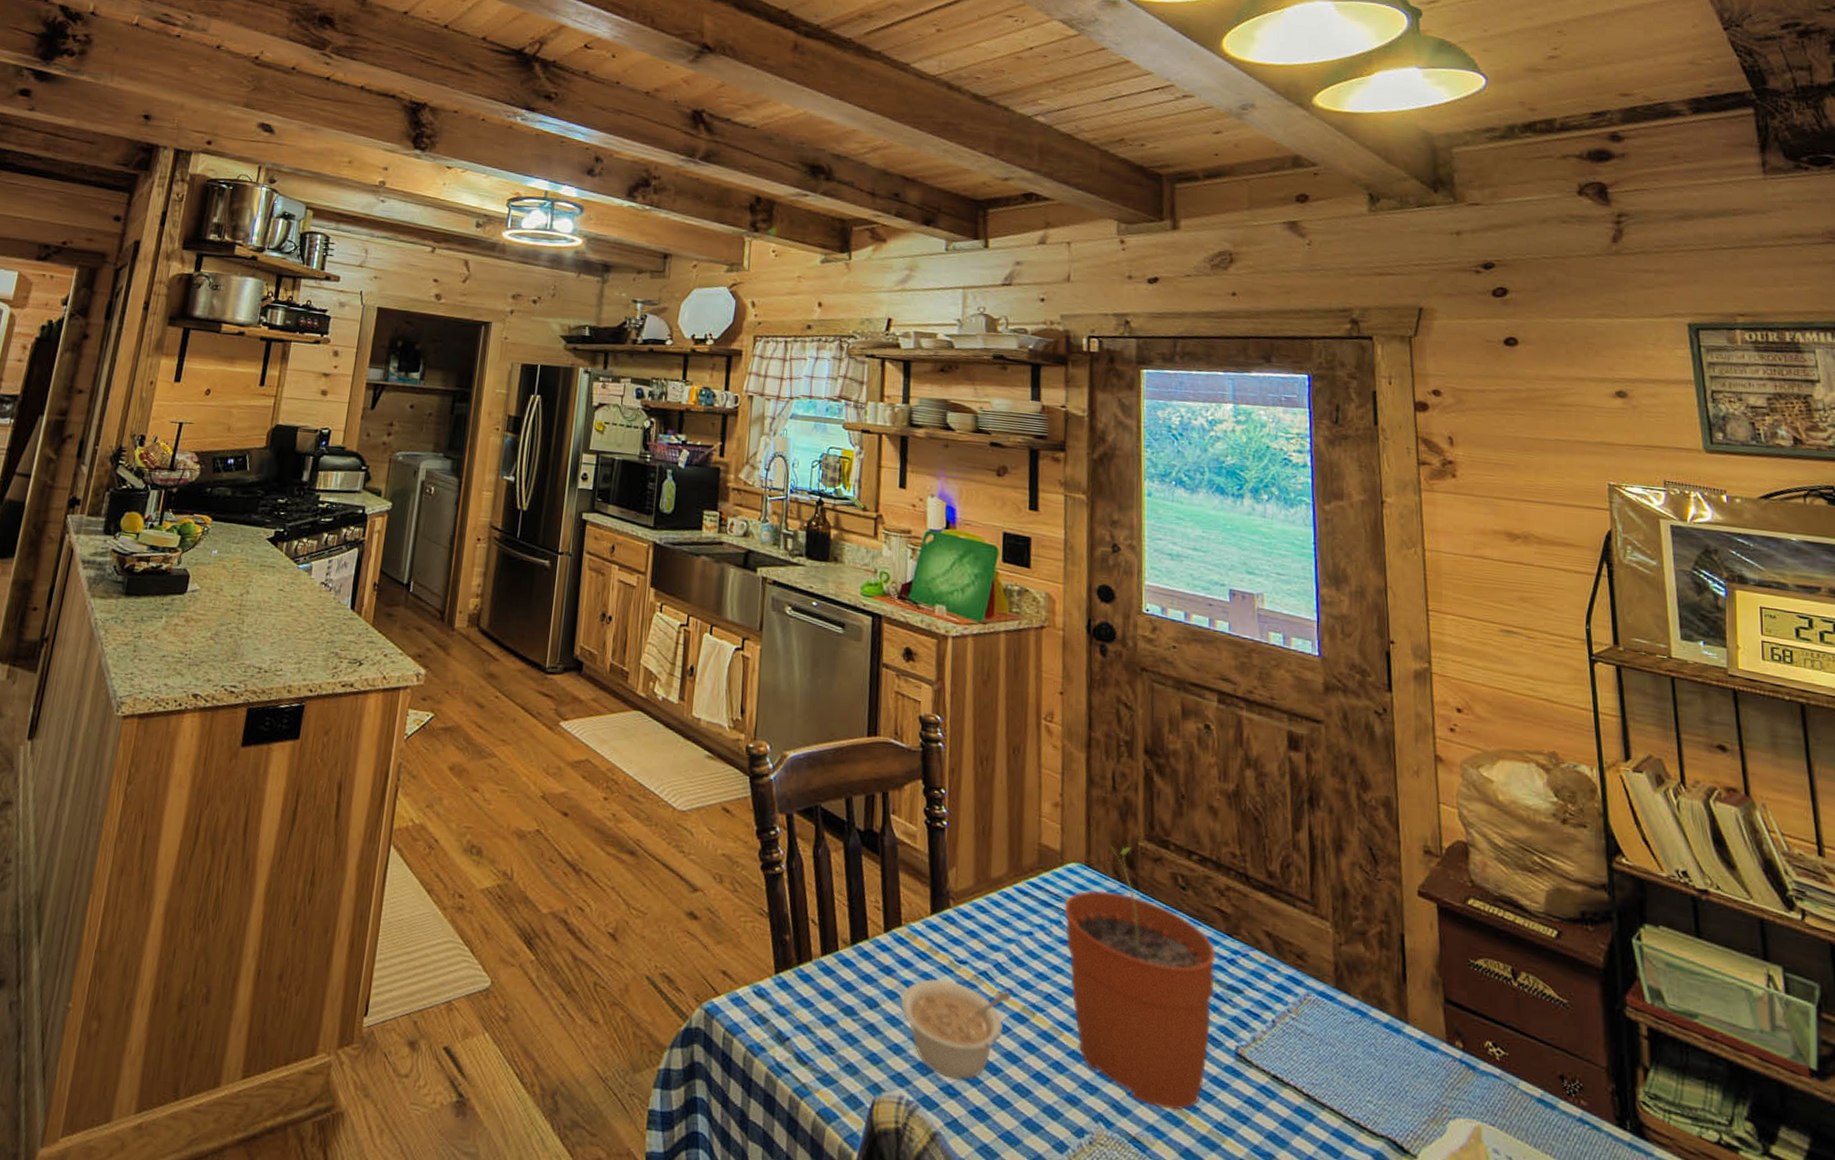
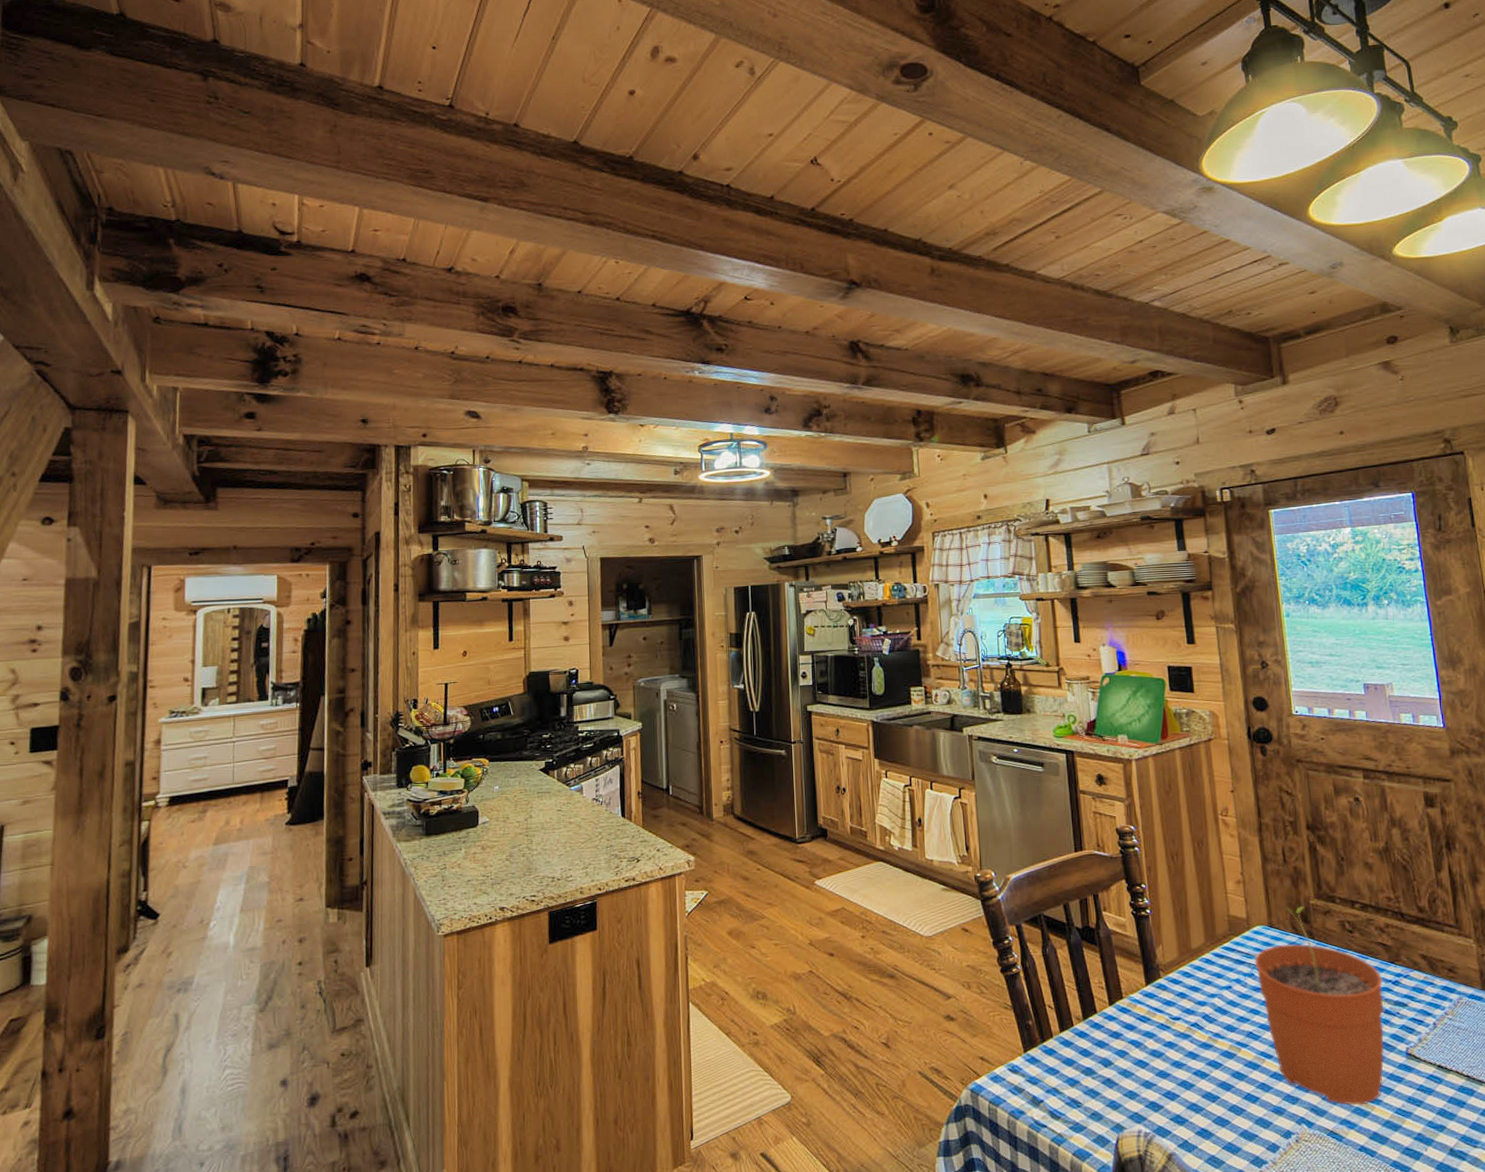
legume: present [901,978,1011,1080] -> none [1130,1034,1219,1110]

